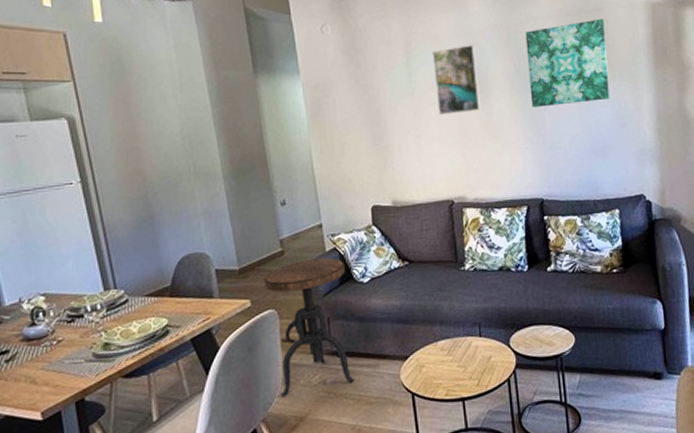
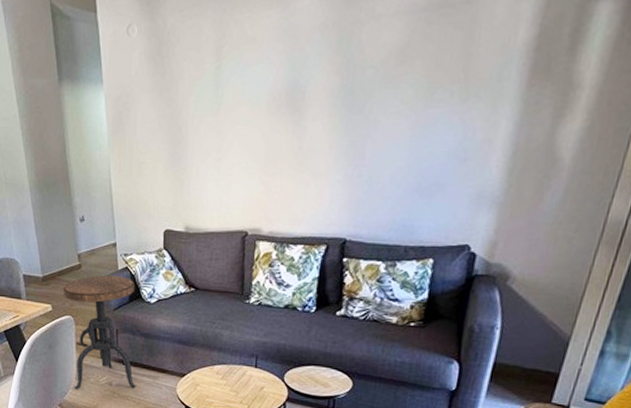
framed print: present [432,45,482,116] -> none [244,51,297,137]
wall art: present [525,19,610,108] -> none [352,15,473,132]

